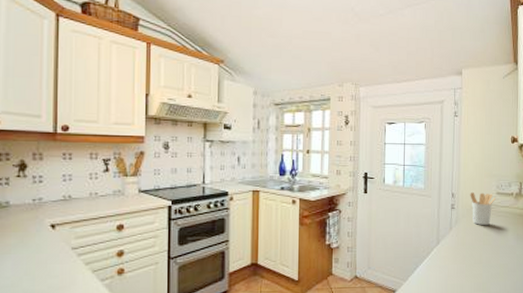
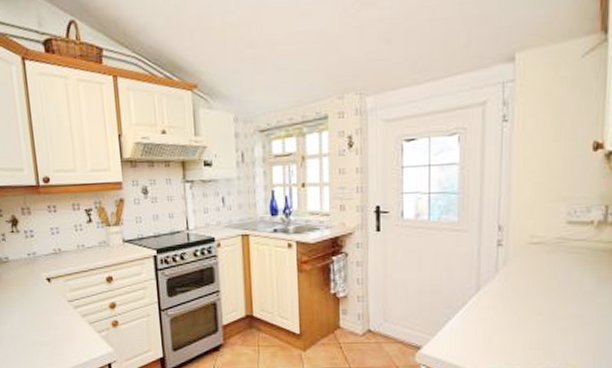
utensil holder: present [470,191,495,226] -> none [525,222,565,267]

